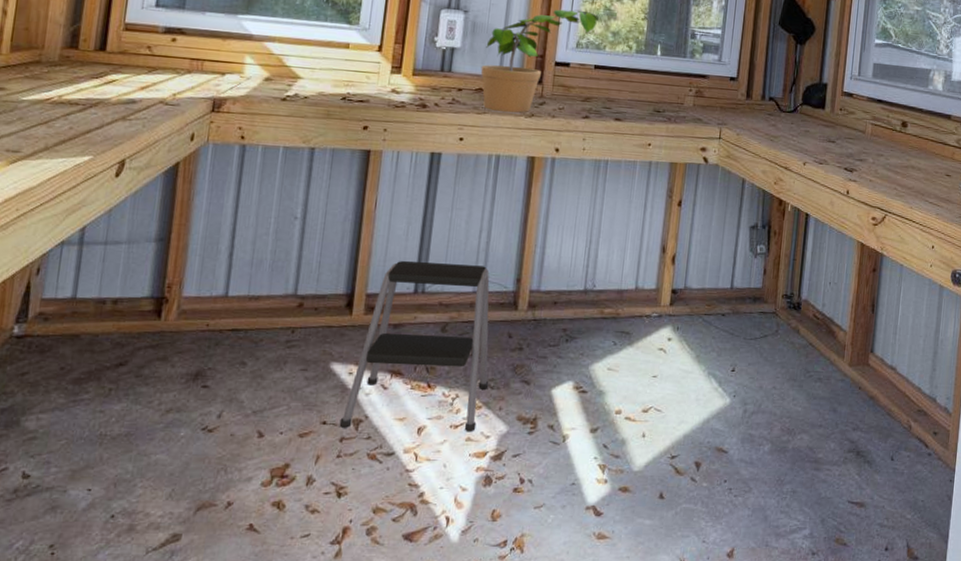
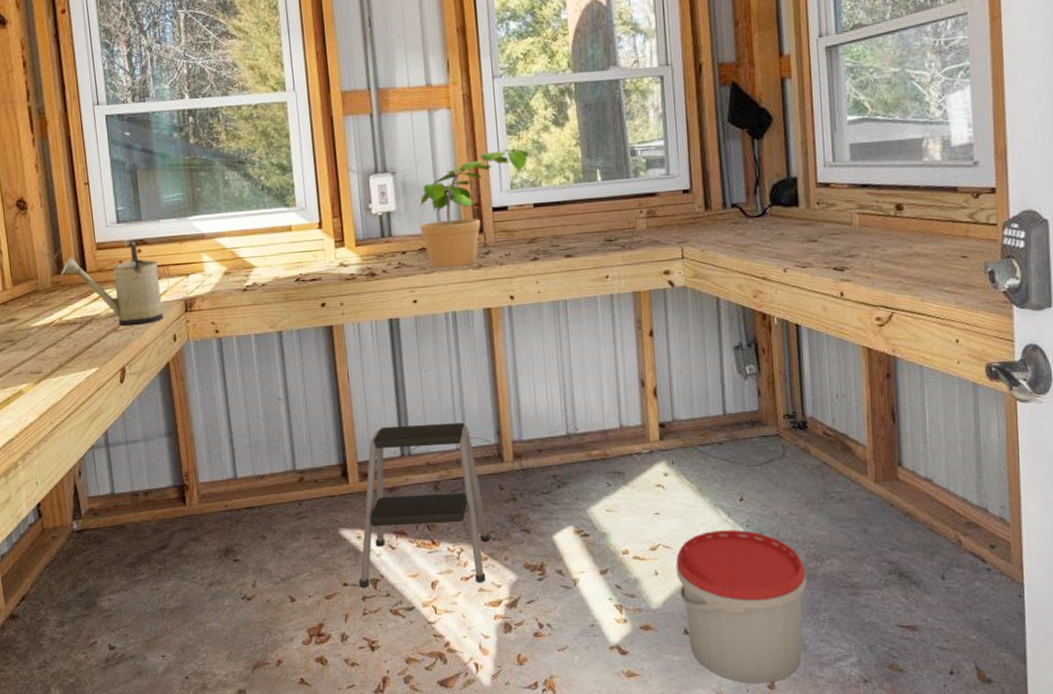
watering can: none [74,28,201,118] -> present [61,241,169,327]
bucket: none [662,398,779,552] -> present [676,530,807,684]

